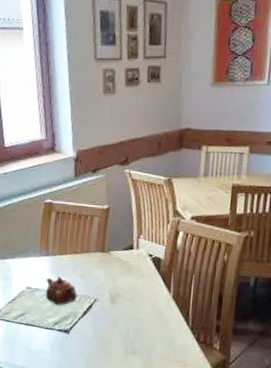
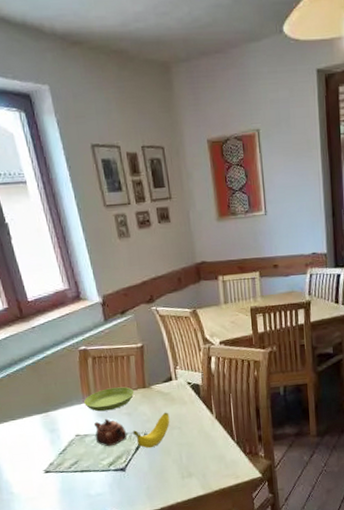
saucer: none [40,246,92,269] -> present [83,387,135,412]
banana: none [83,281,124,316] -> present [133,412,170,449]

